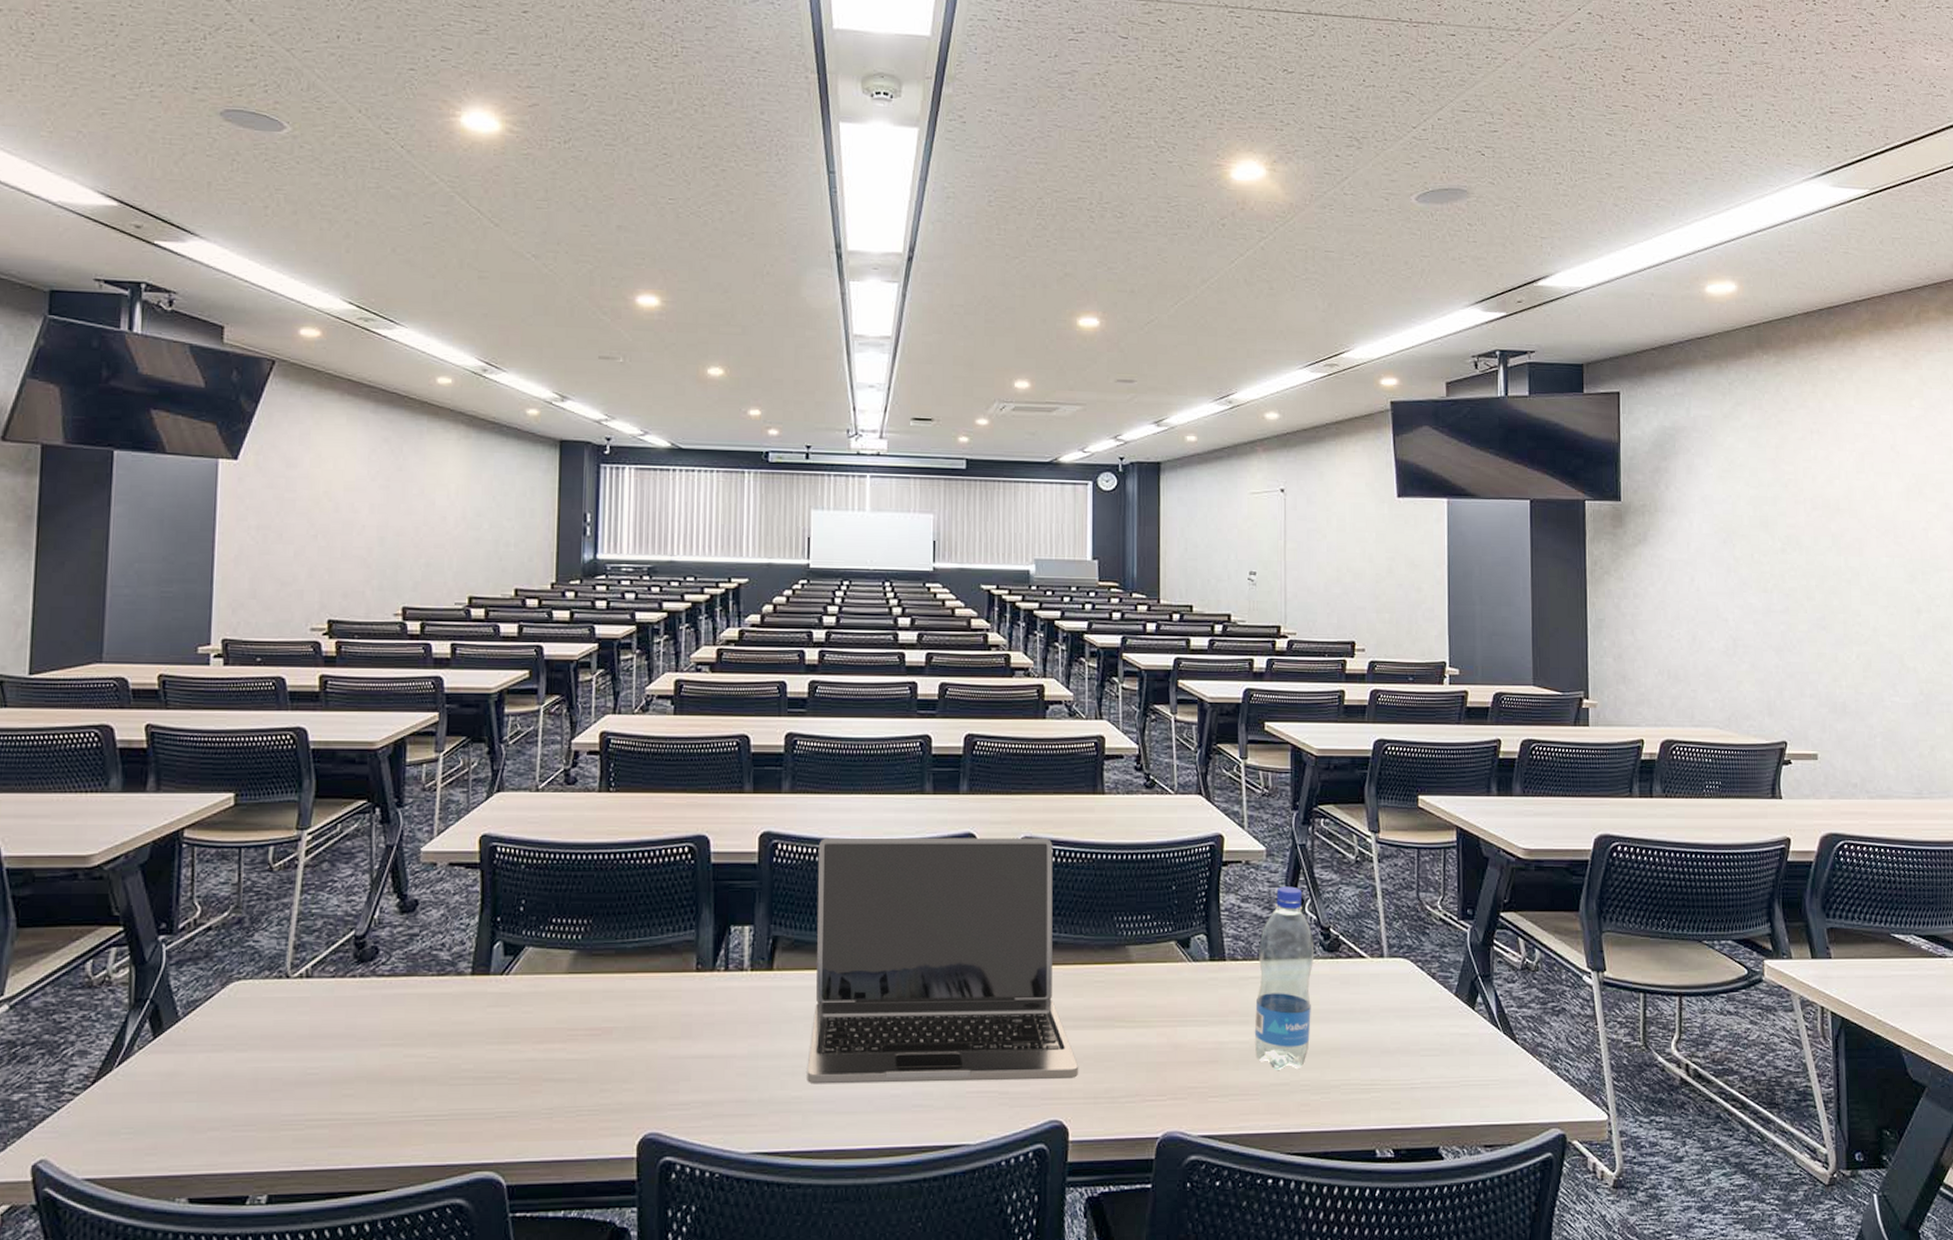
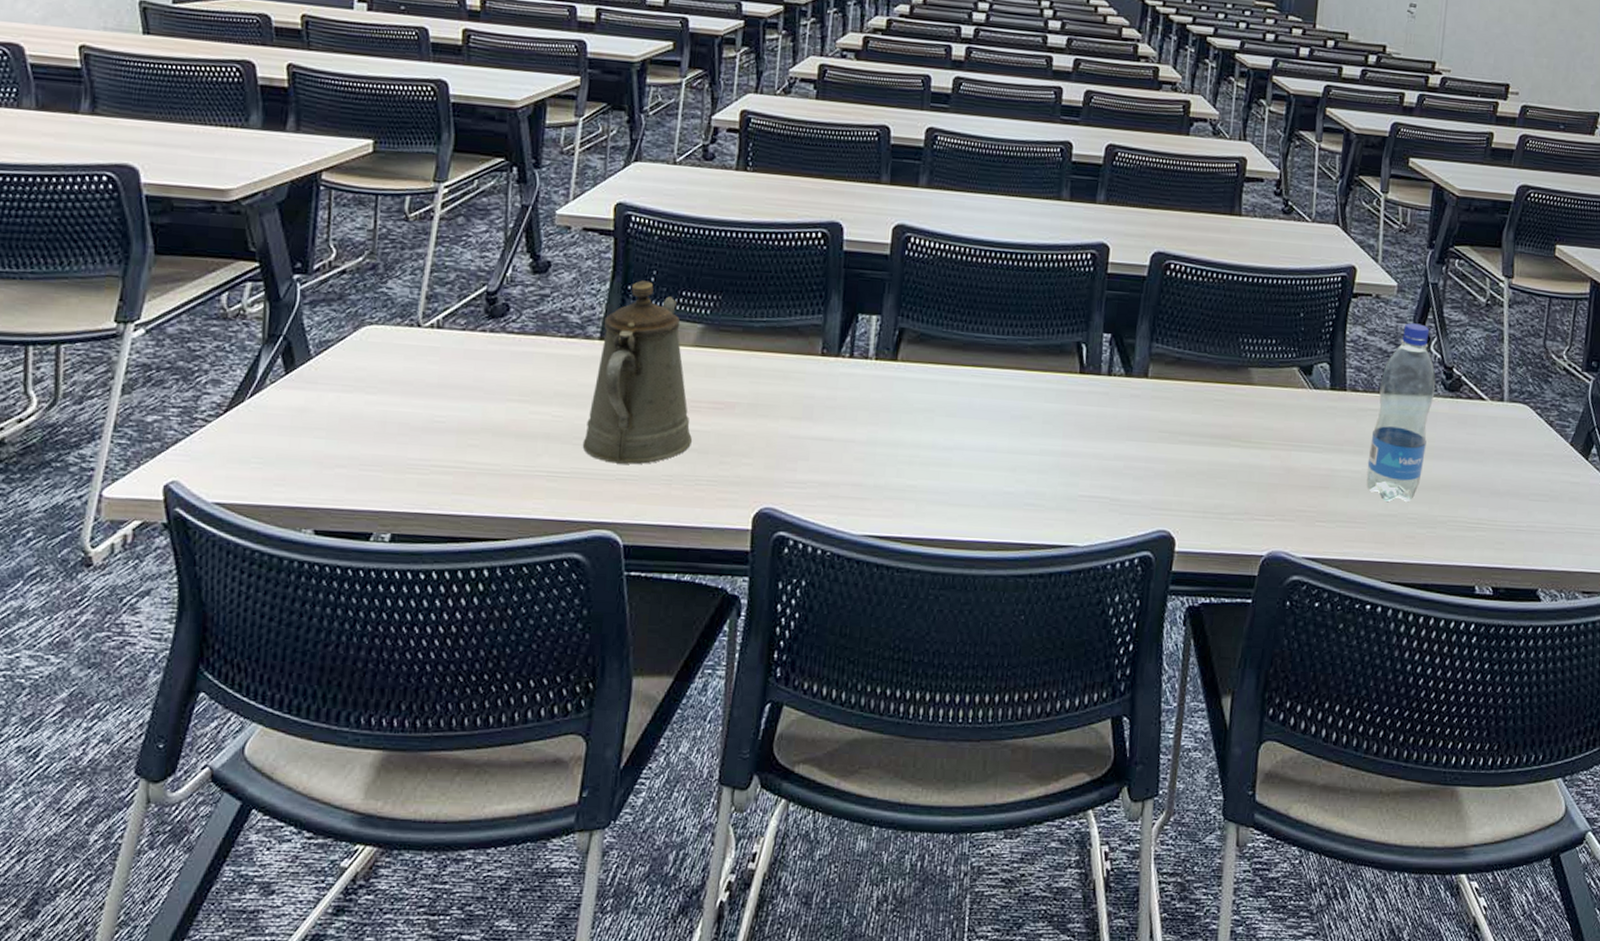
coffee pot: none [459,911,570,1101] -> present [582,280,692,464]
laptop: present [807,837,1079,1085] -> none [923,235,1192,491]

